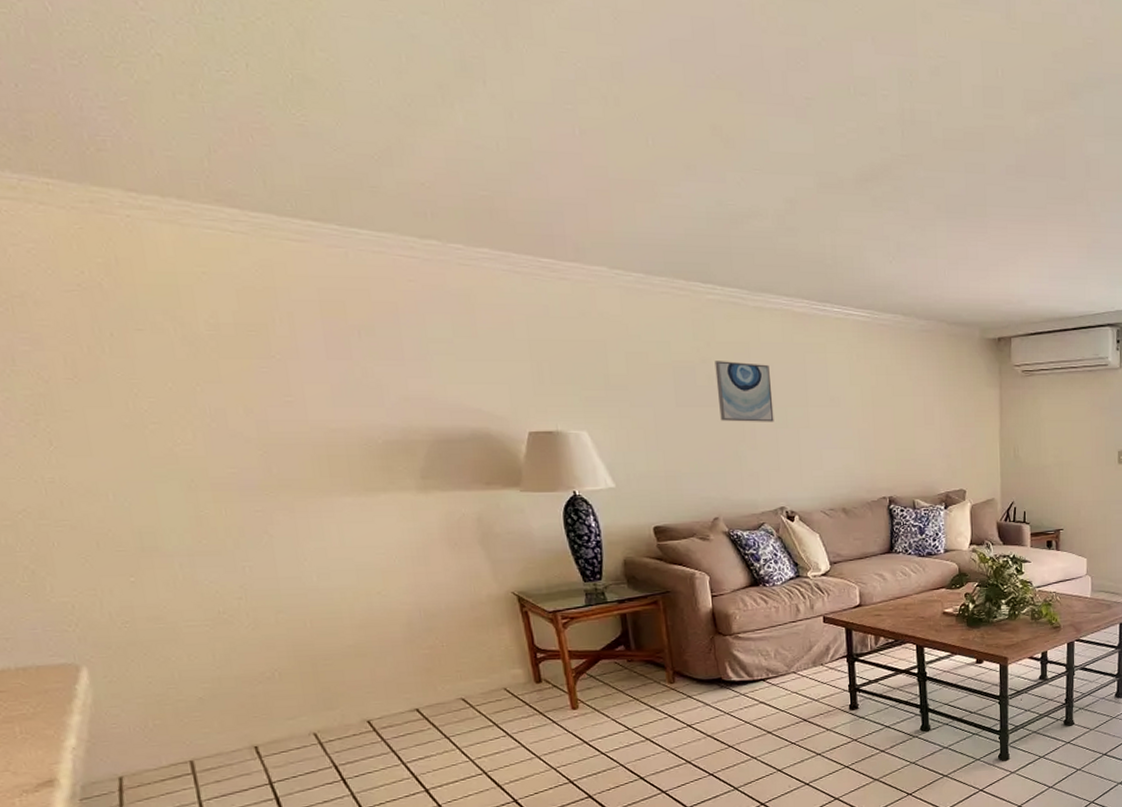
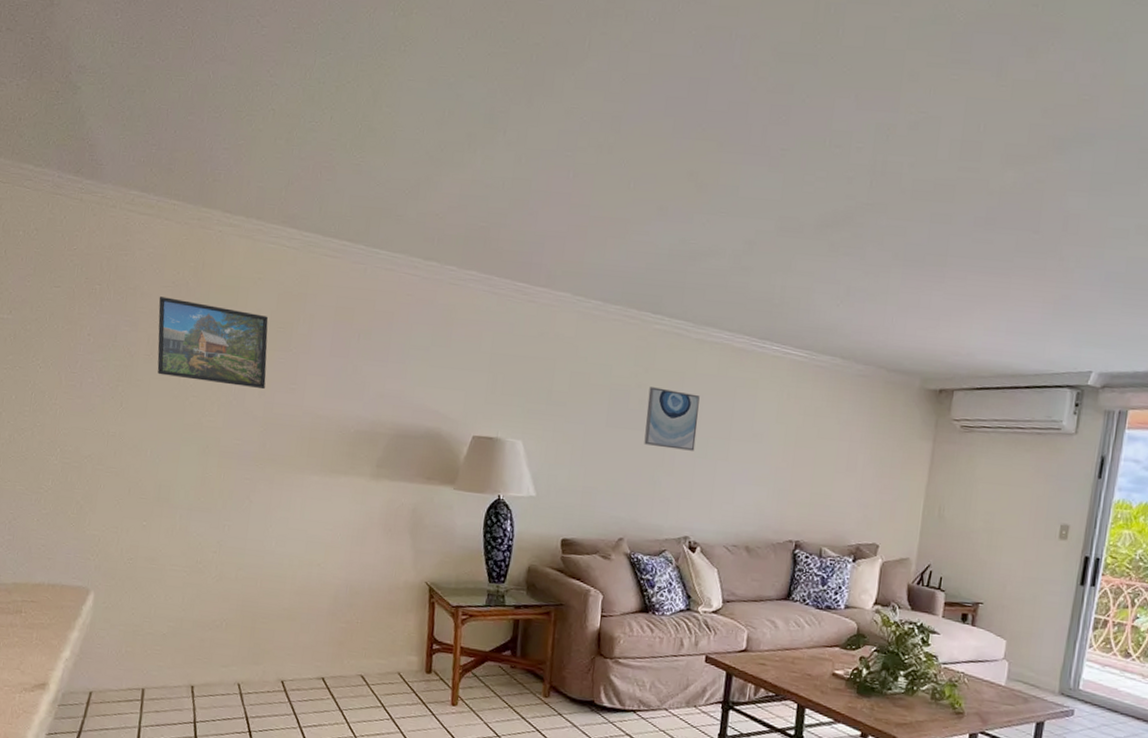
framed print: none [63,304,251,406] -> present [157,296,268,390]

